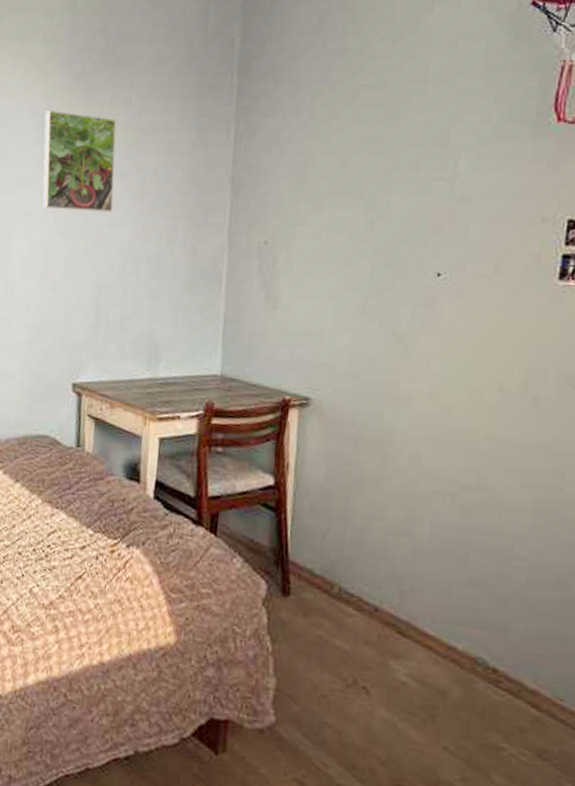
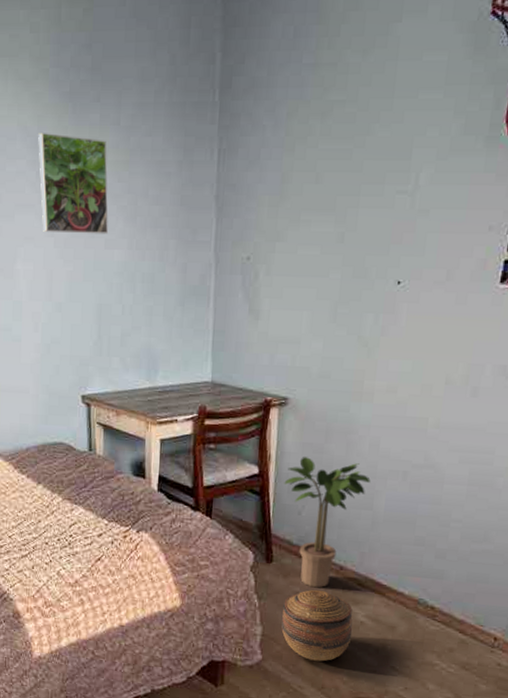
basket: none [300,635,392,732] -> present [281,589,353,662]
potted plant: none [305,468,411,633] -> present [284,457,371,588]

